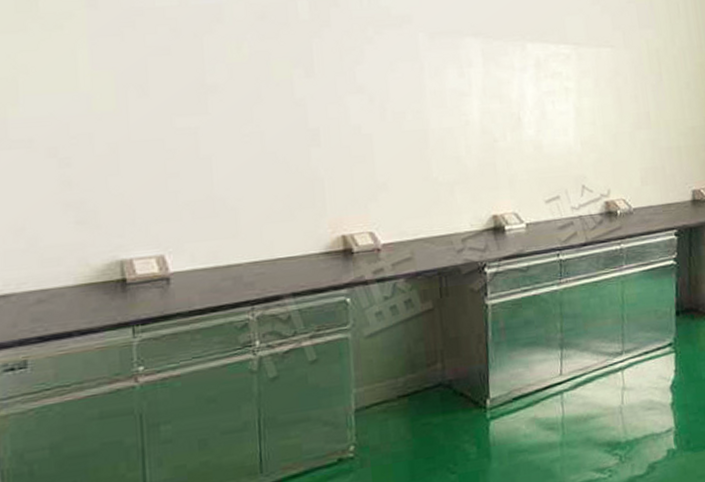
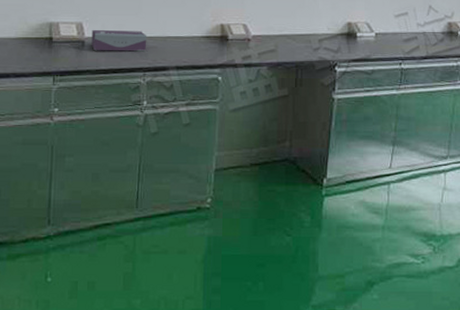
tissue box: none [178,256,252,288] -> present [91,29,147,52]

